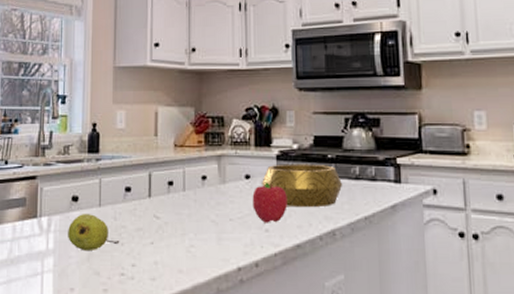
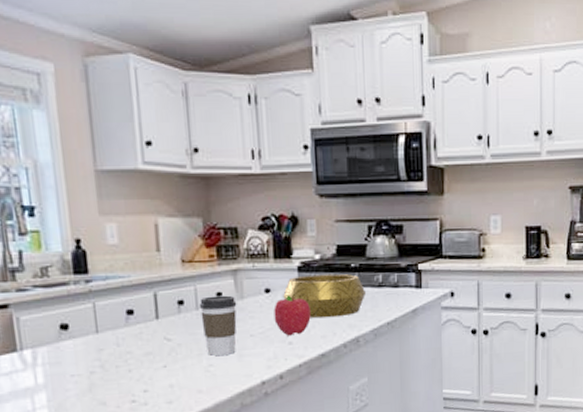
fruit: present [68,214,120,252] -> none [60,342,127,382]
coffee cup: none [186,179,219,237] -> present [199,295,237,356]

